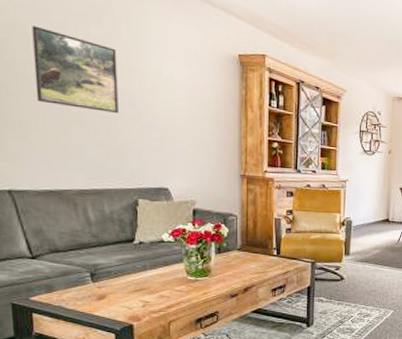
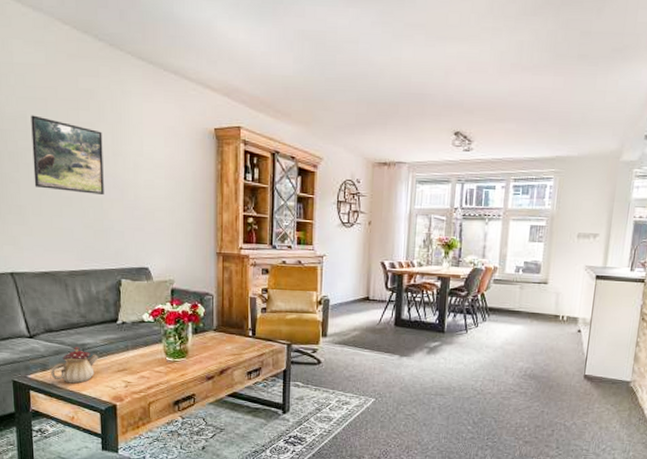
teapot: none [57,267,113,305] -> present [51,347,99,384]

